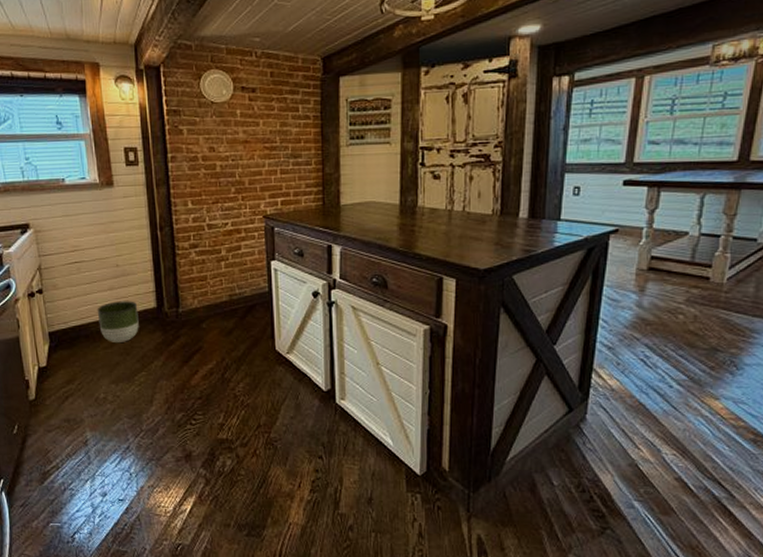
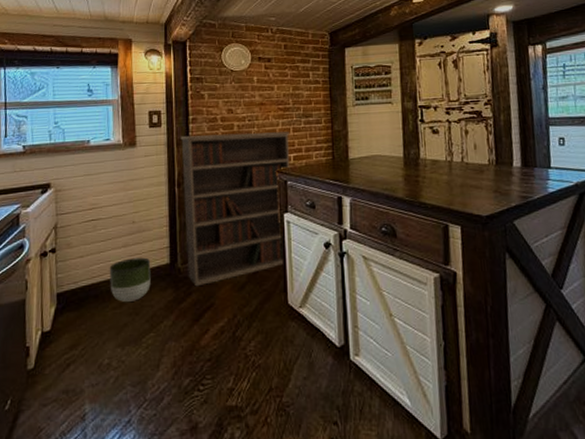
bookshelf: none [159,173,278,331] -> present [180,131,290,287]

